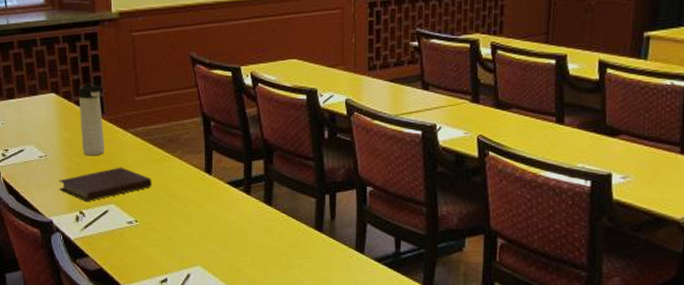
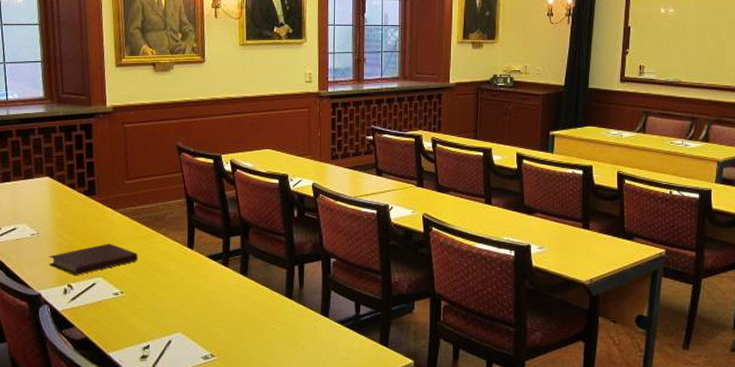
thermos bottle: present [78,82,105,156] -> none [72,167,95,234]

